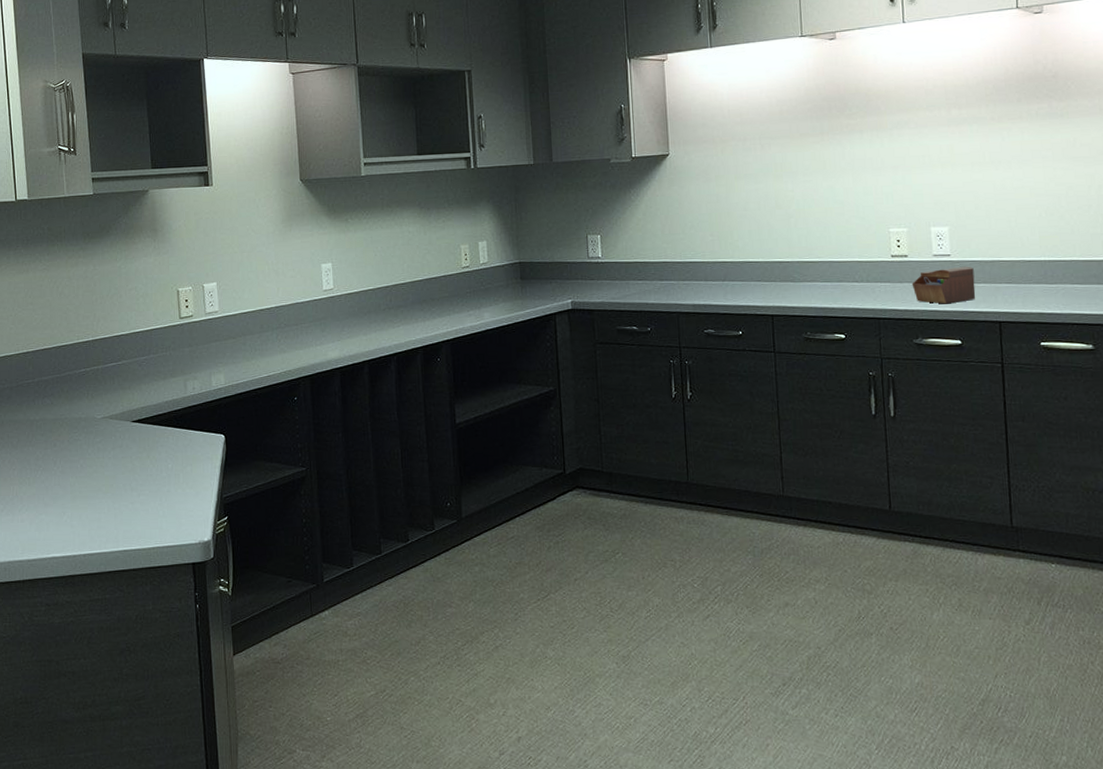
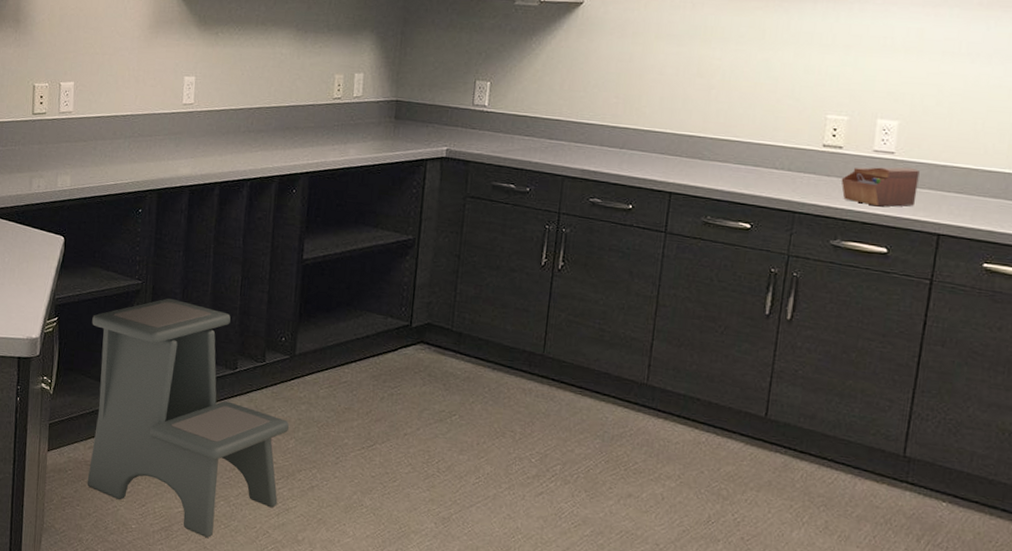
step stool: none [262,480,467,717] -> present [87,298,290,538]

